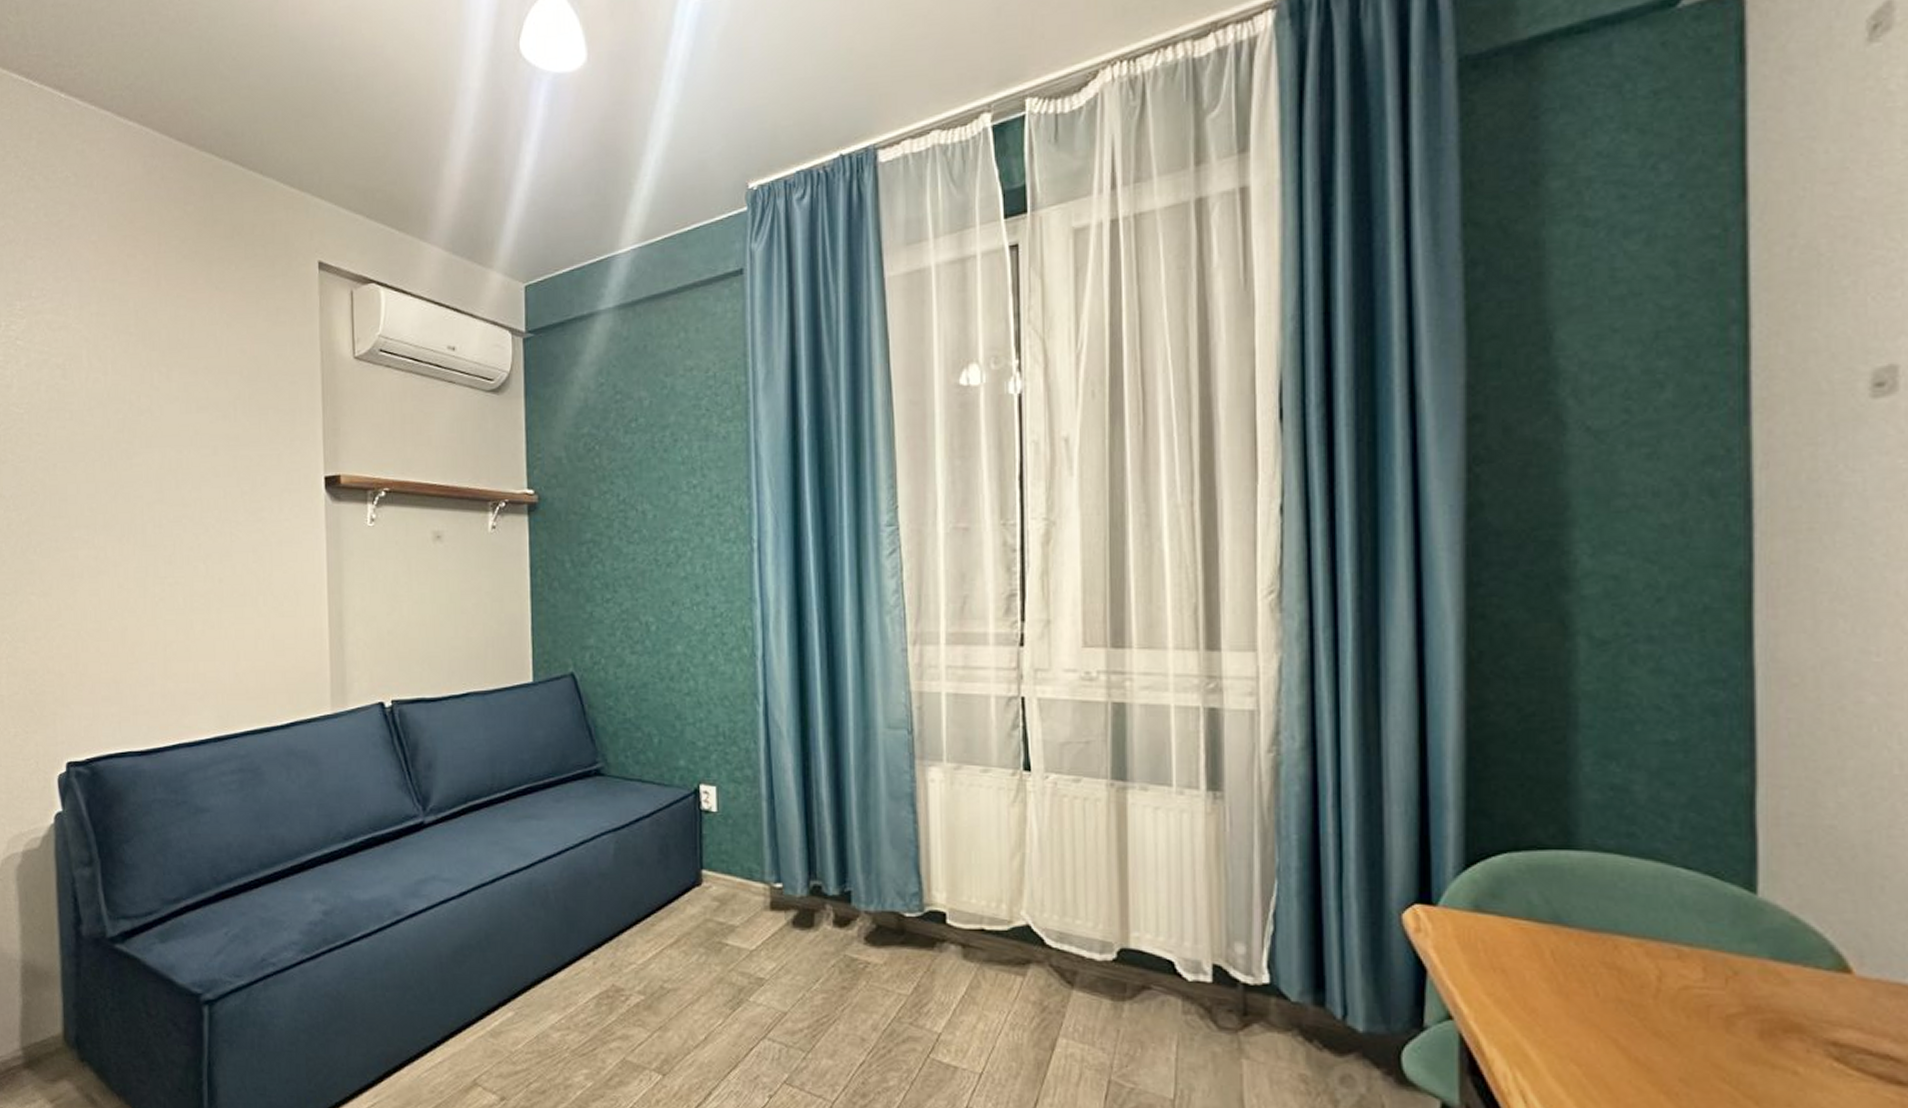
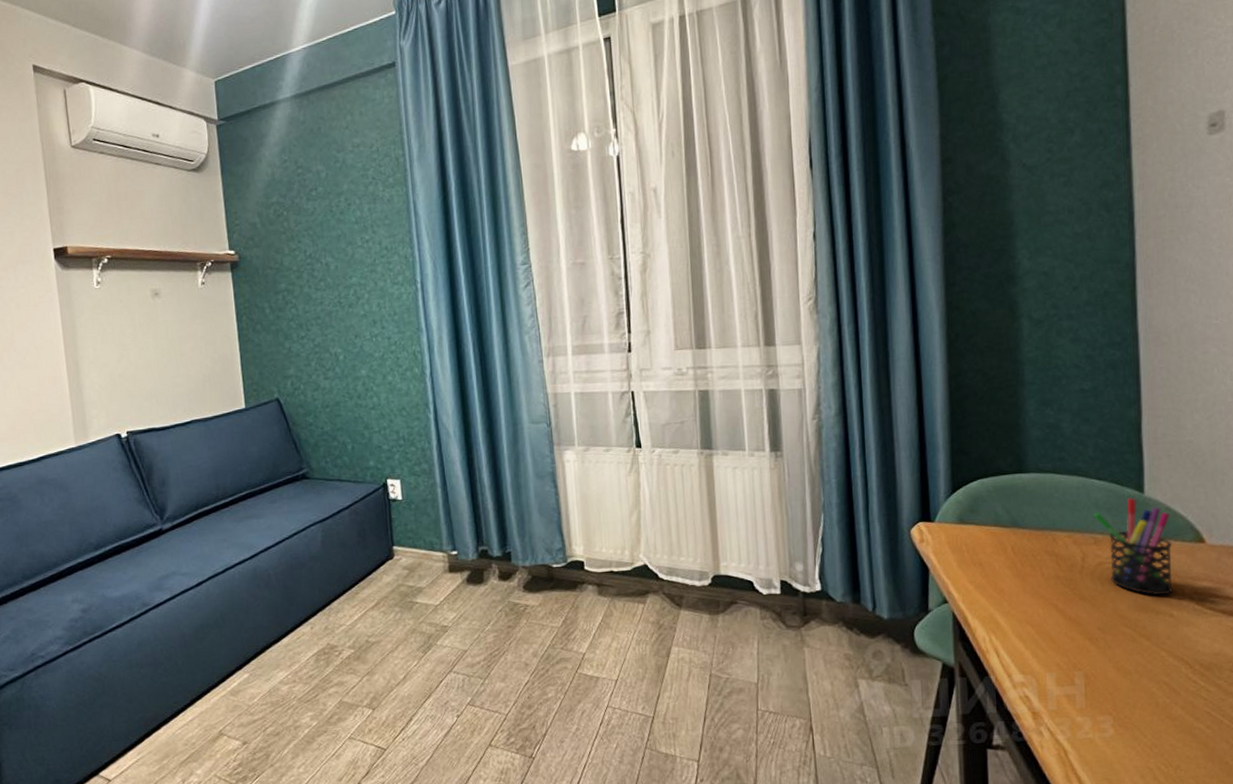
pen holder: none [1677,898,1800,1043] -> present [1093,497,1173,596]

